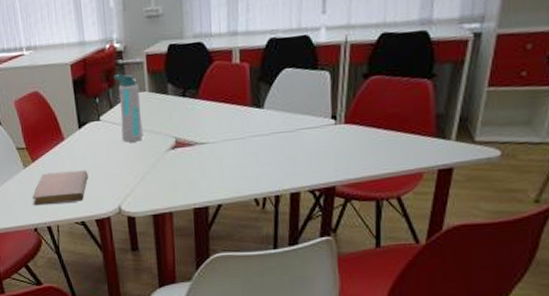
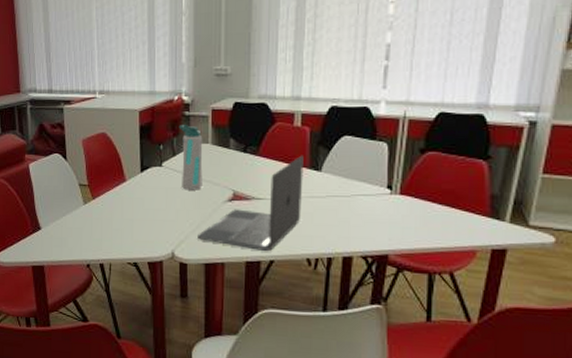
notebook: present [32,170,89,206] -> none [89,211,145,243]
laptop: none [143,93,246,197] -> present [198,155,304,252]

